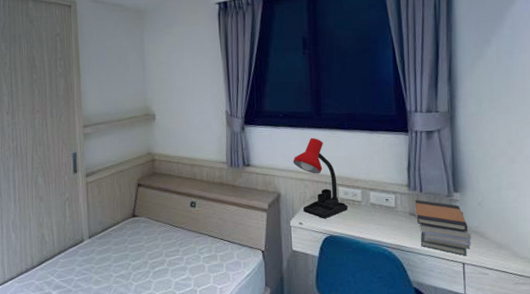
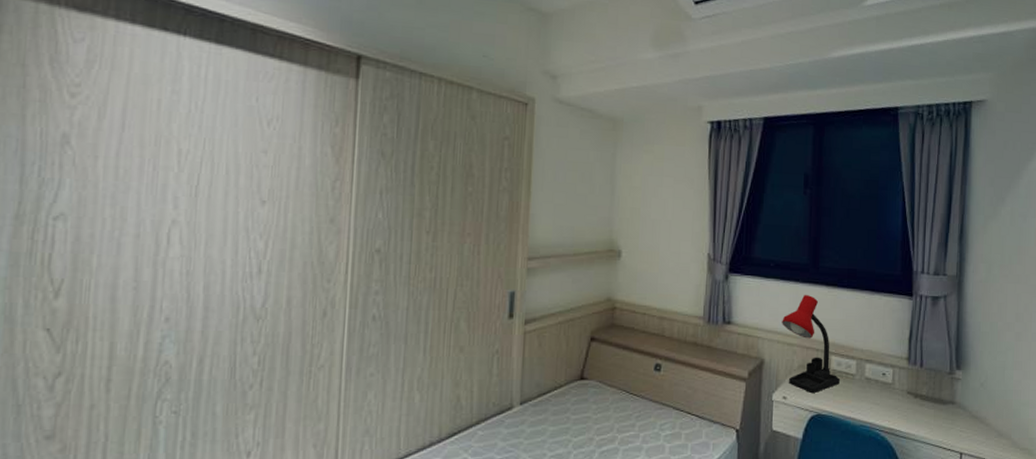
book stack: present [414,200,471,256] -> none [913,376,971,445]

